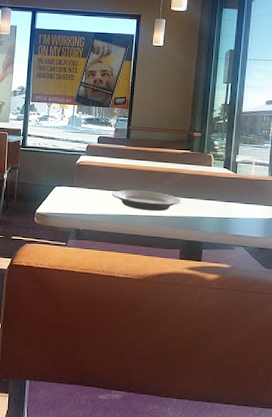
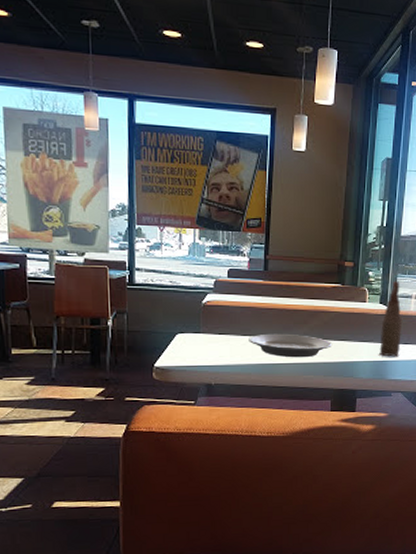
bottle: none [223,148,244,215] -> present [379,280,403,357]

